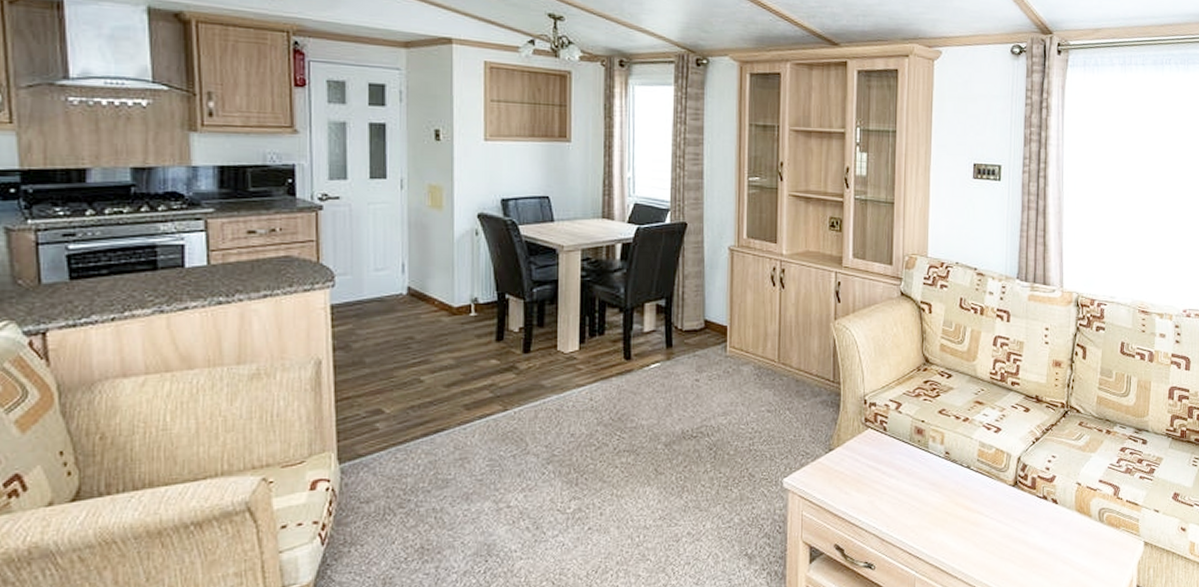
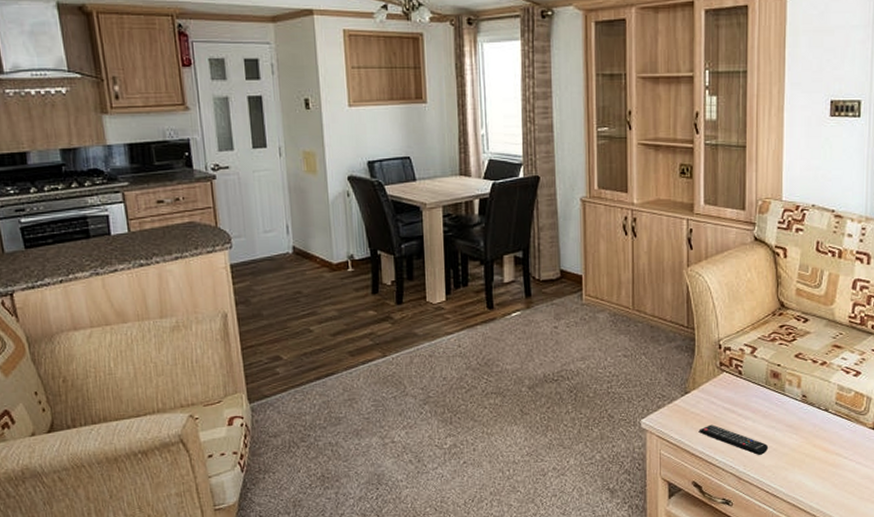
remote control: none [842,483,912,516] -> present [698,424,769,456]

